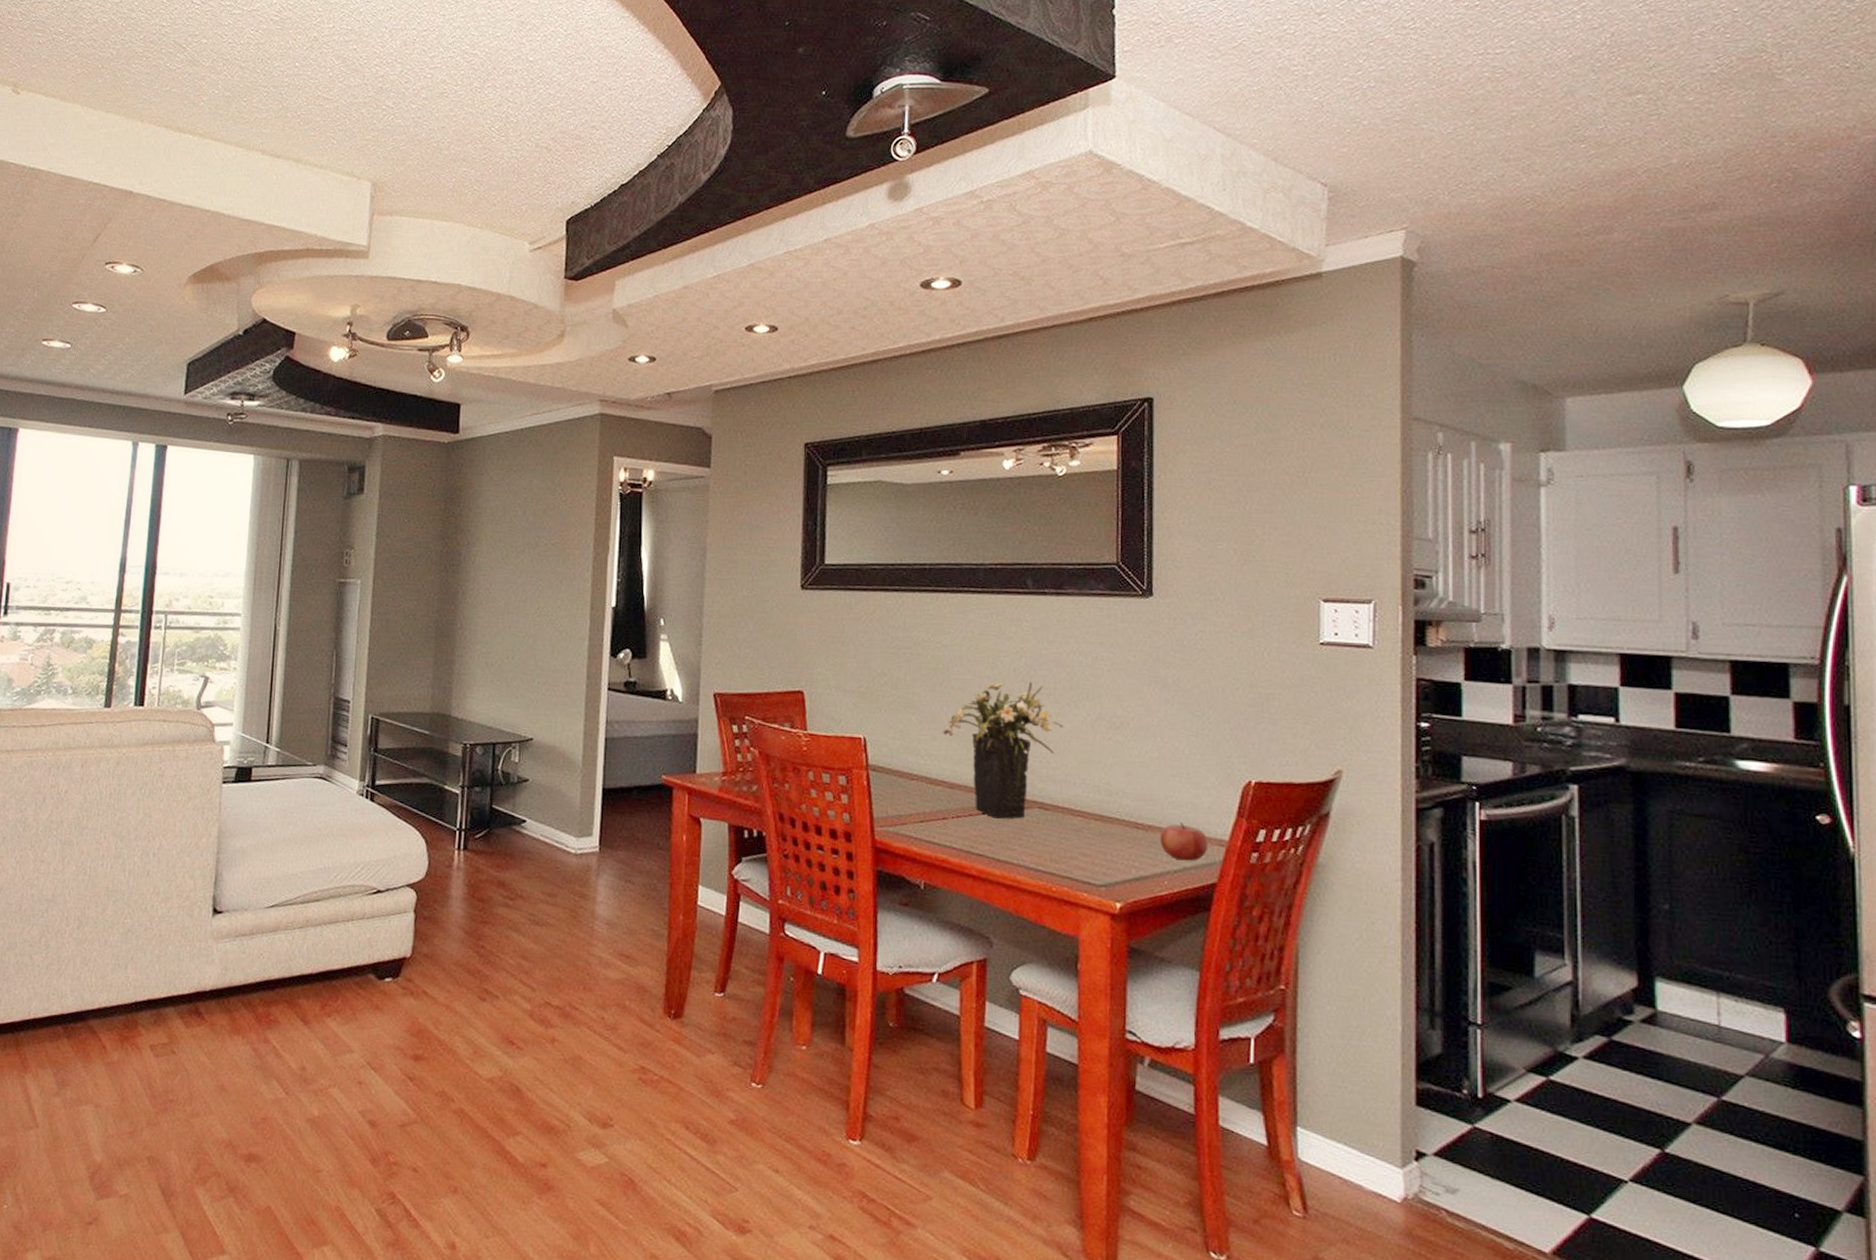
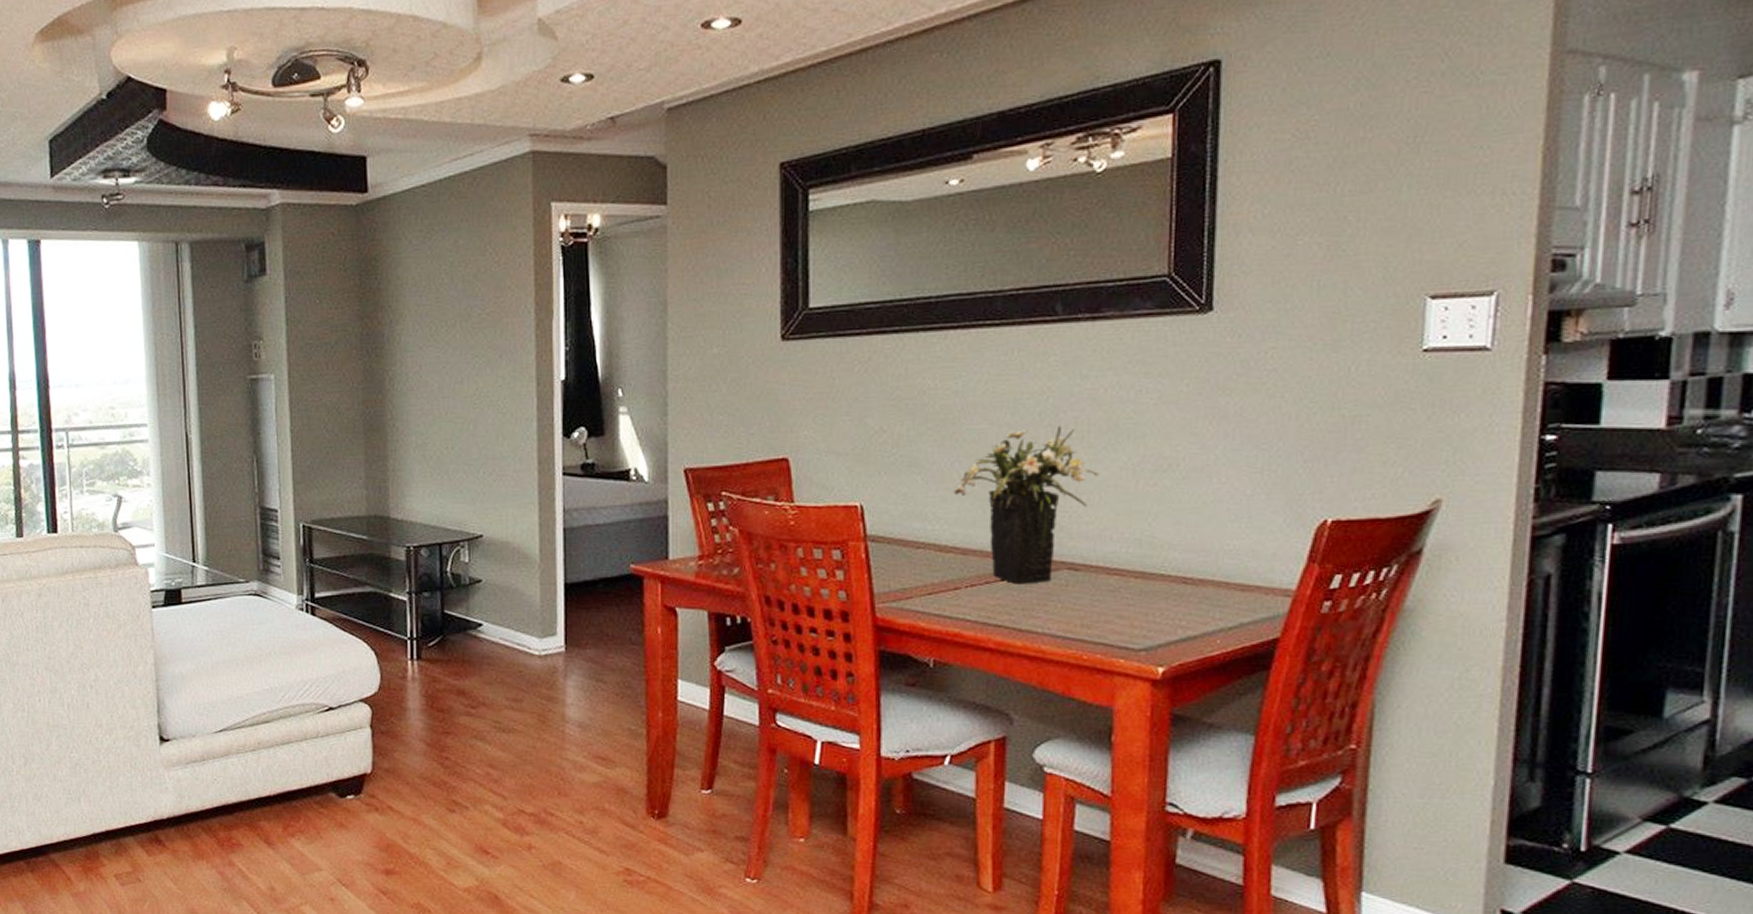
fruit: present [1159,822,1209,861] -> none [1212,573,1272,616]

